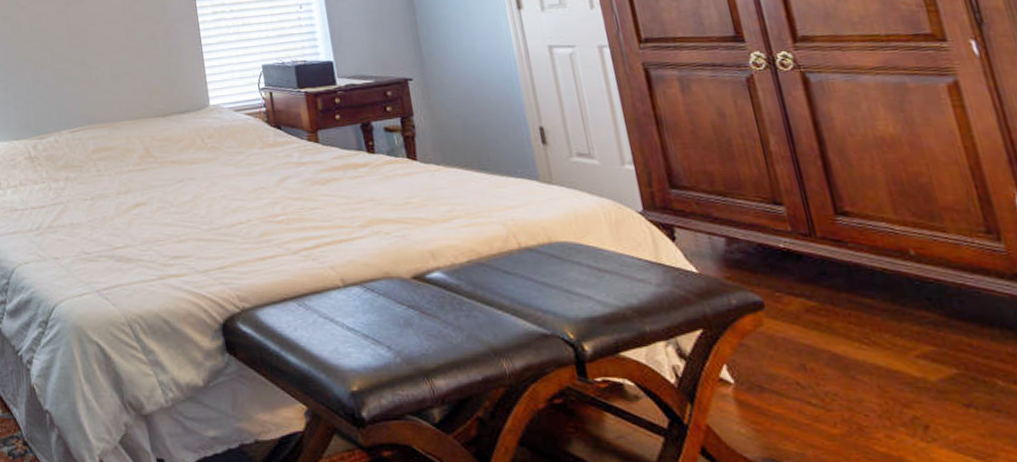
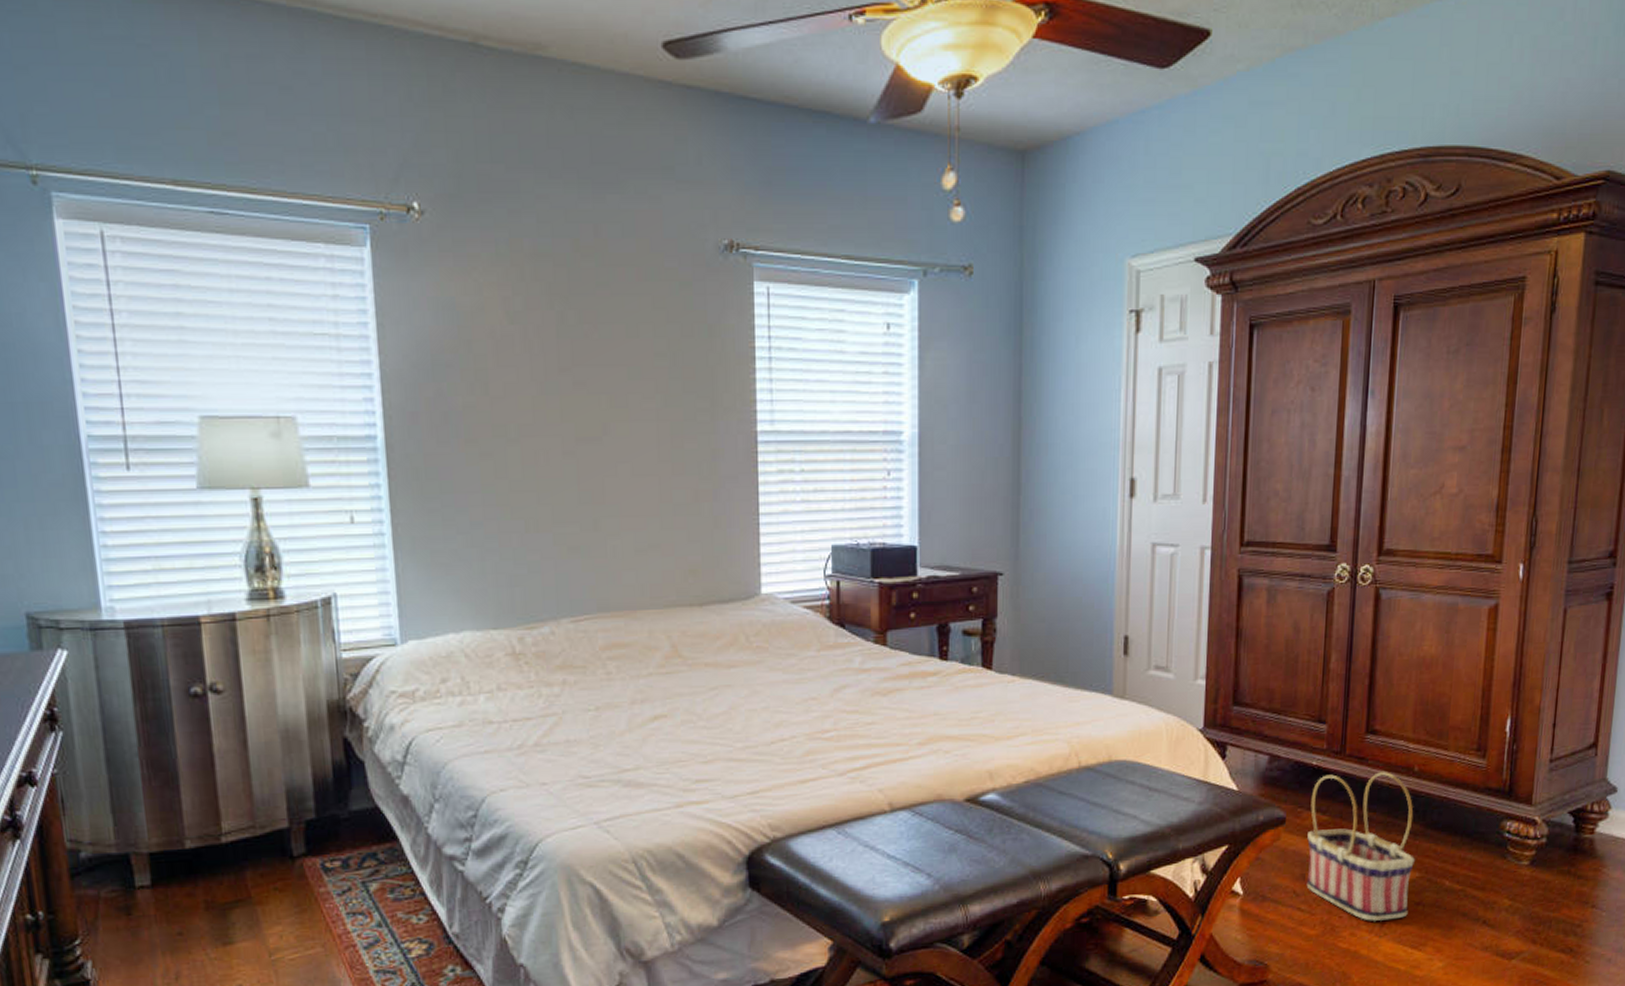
basket: none [787,255,958,423] -> present [1306,772,1415,921]

